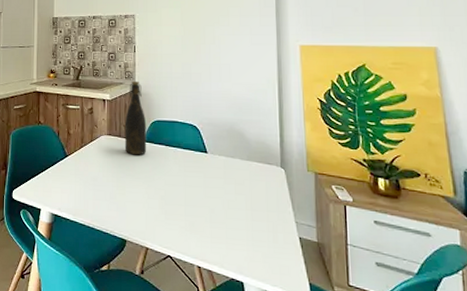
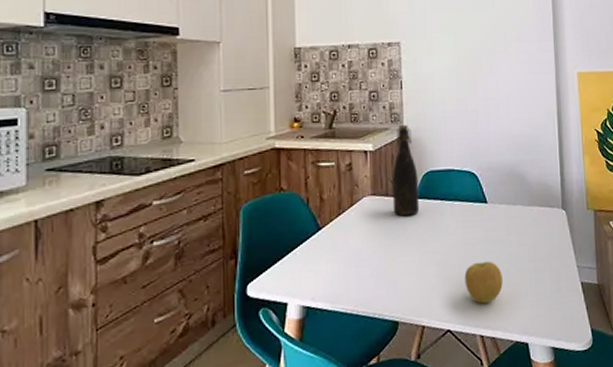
apple: none [184,202,220,240] -> present [464,261,503,304]

